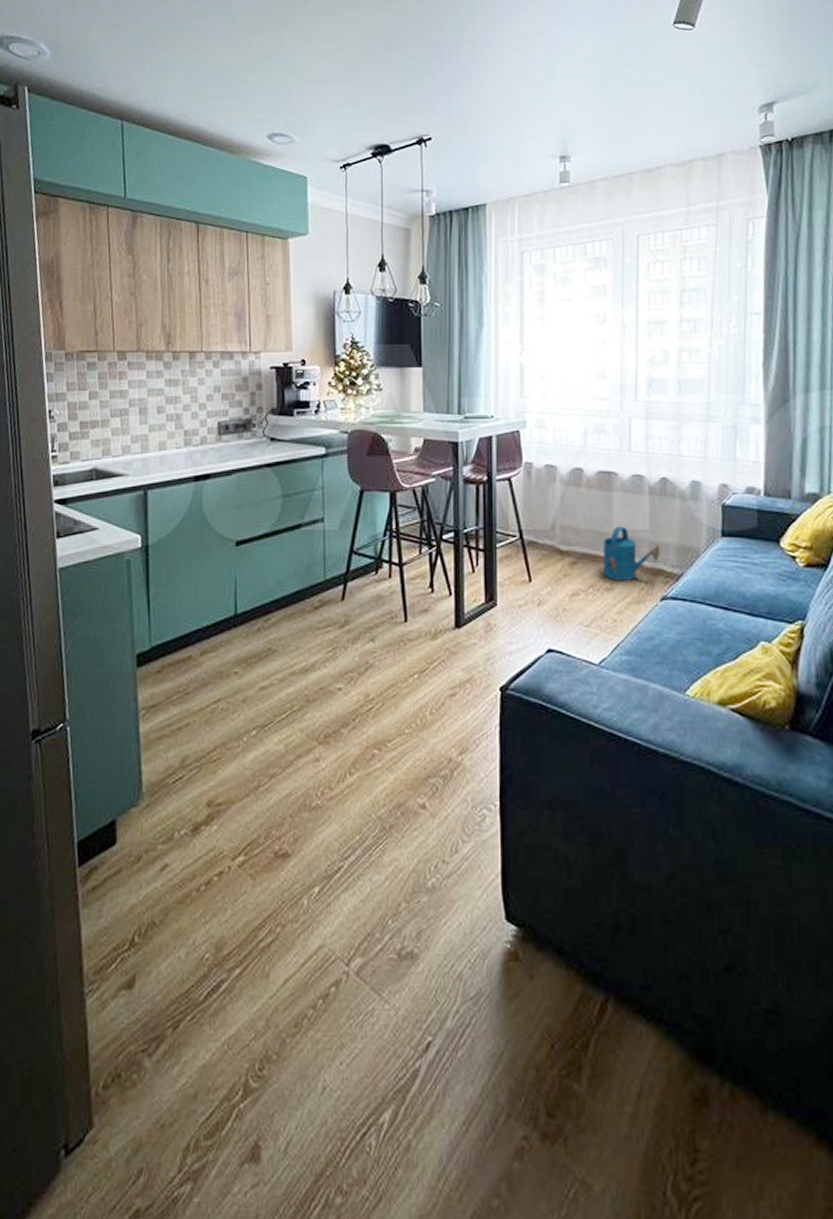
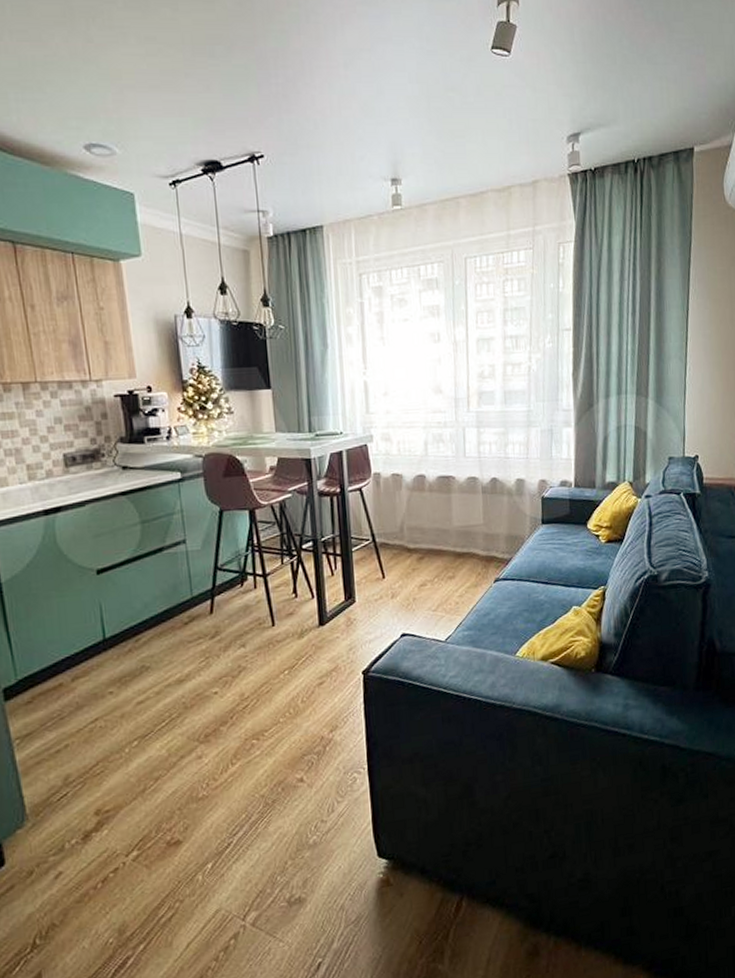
watering can: present [602,526,661,581] -> none [445,523,493,570]

